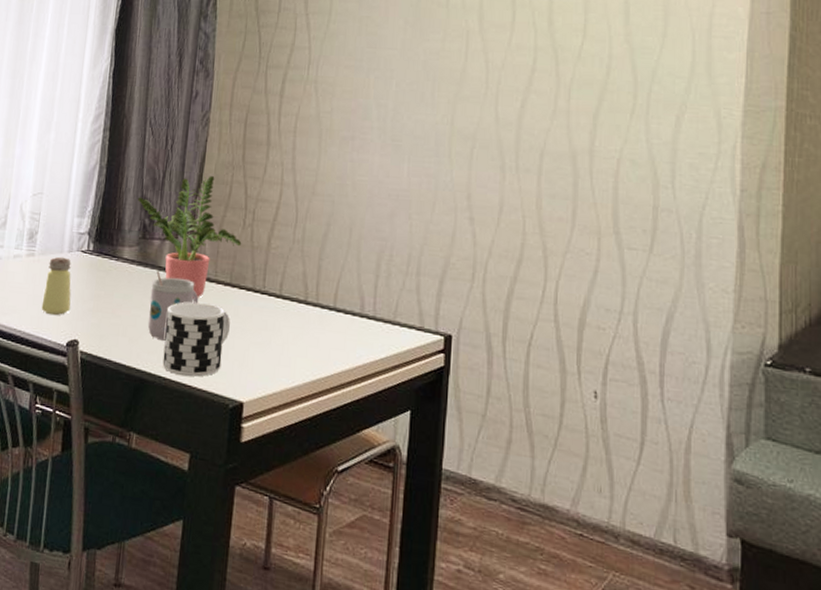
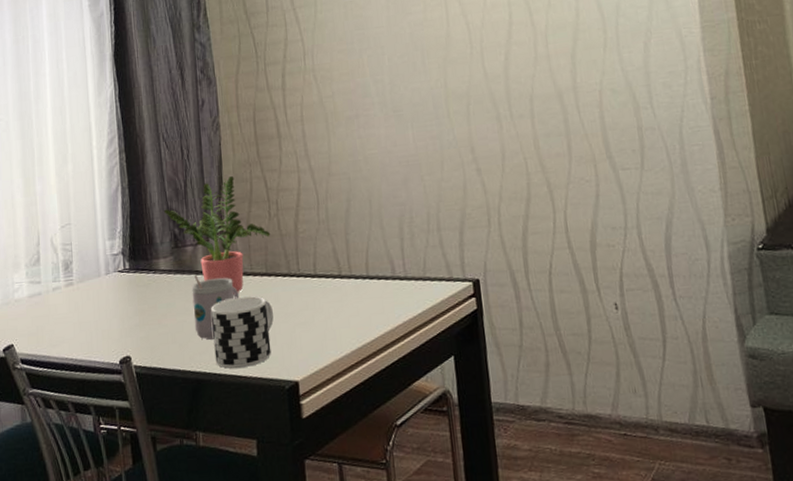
saltshaker: present [41,256,71,316] -> none [88,280,117,338]

